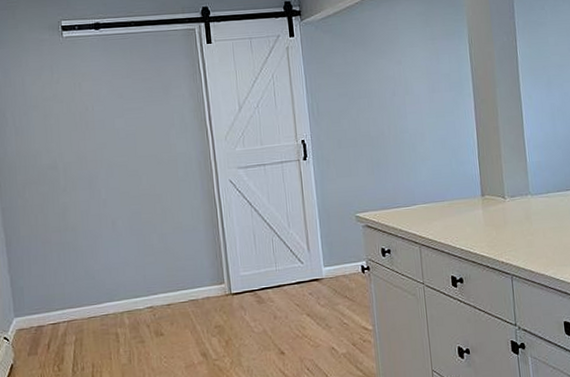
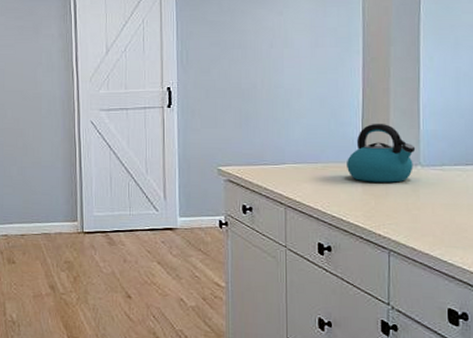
kettle: none [469,159,525,215] -> present [347,123,416,183]

